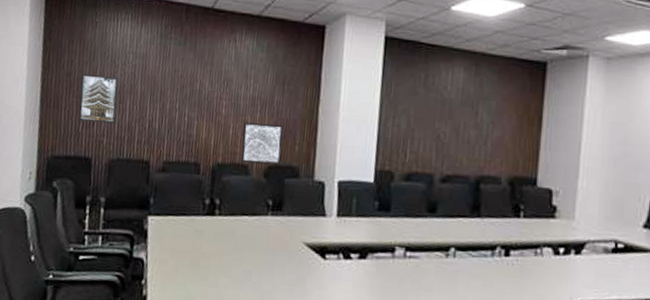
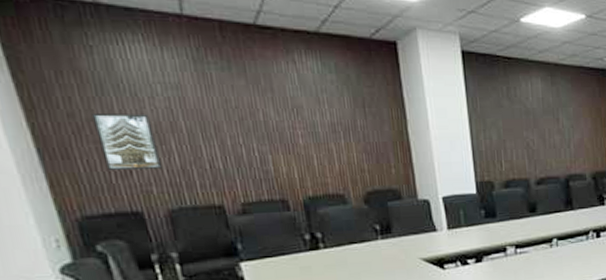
wall art: present [241,122,283,165] -> none [328,150,379,193]

